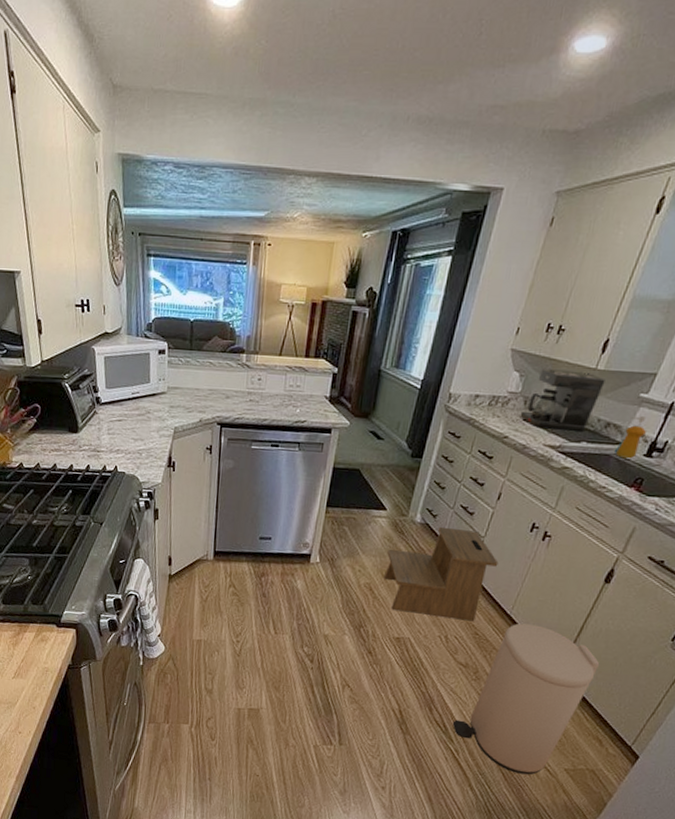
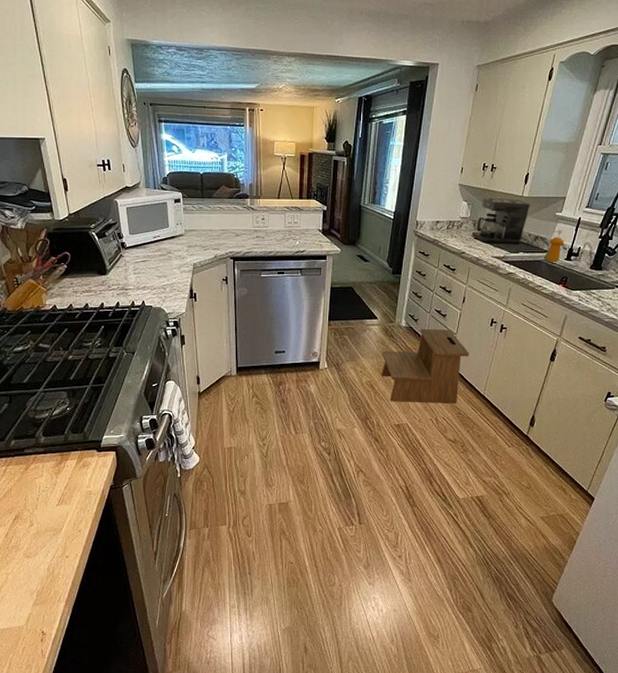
pedal bin: present [452,623,600,775] -> none [449,401,556,527]

